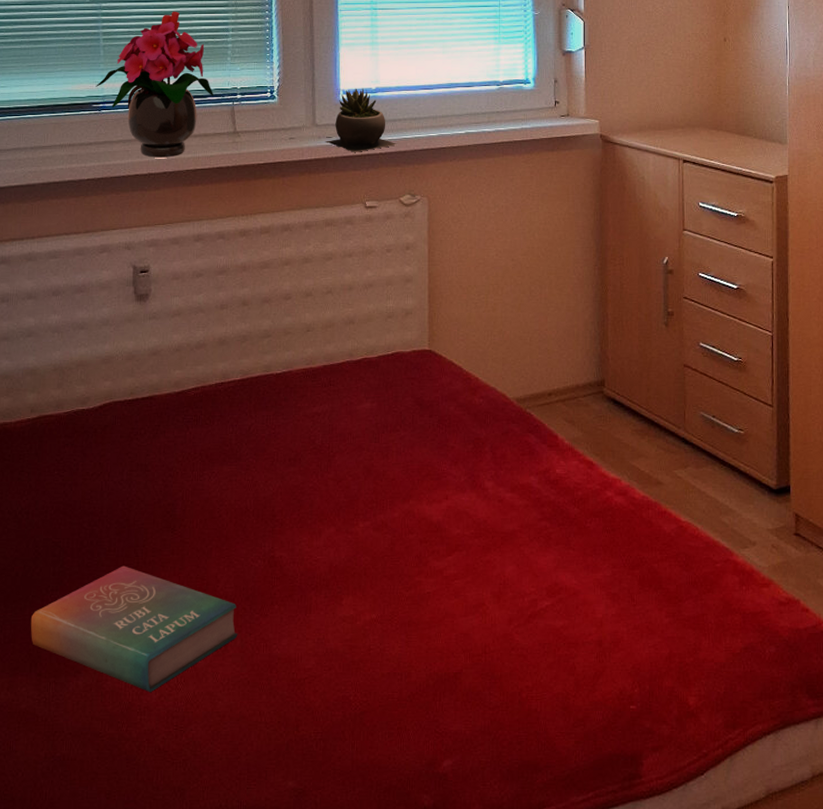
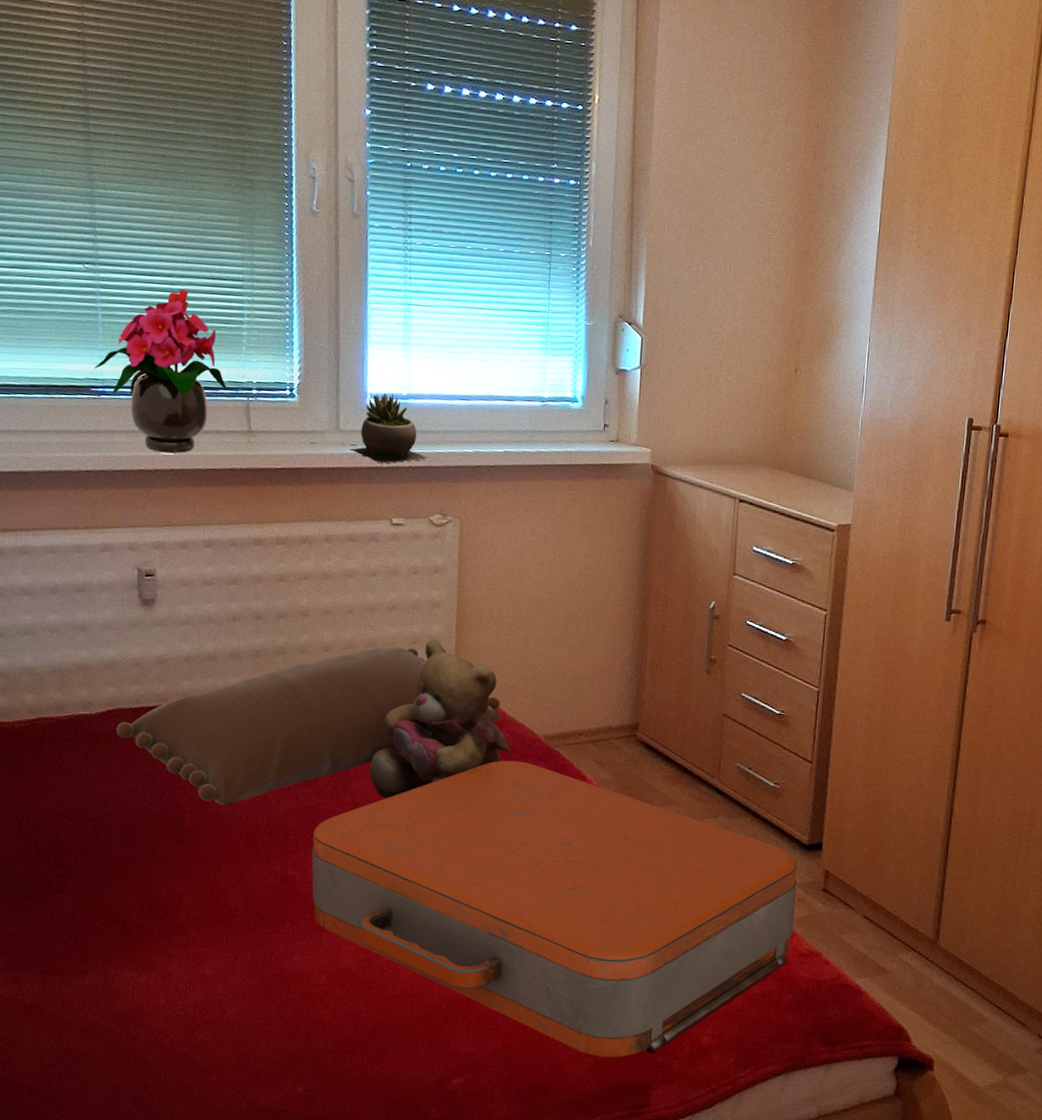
book: present [30,565,238,692] -> none [34,873,248,996]
pillow: none [112,322,475,490] -> present [117,646,502,806]
suitcase: none [298,425,770,727] -> present [311,760,797,1058]
teddy bear: none [351,313,485,472] -> present [369,639,511,799]

